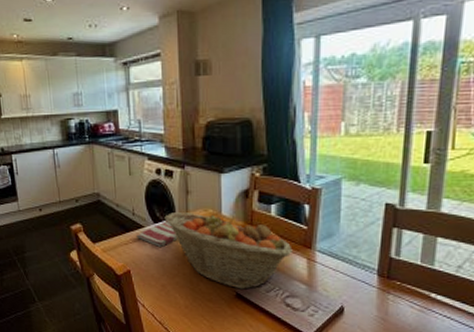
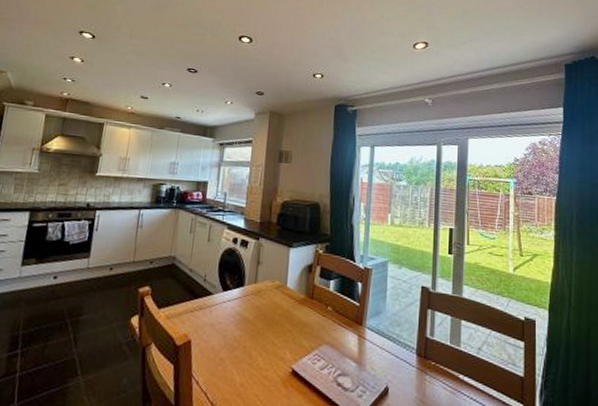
dish towel: present [137,221,177,247] -> none [204,289,243,316]
fruit basket: present [164,212,293,290] -> none [234,281,346,366]

